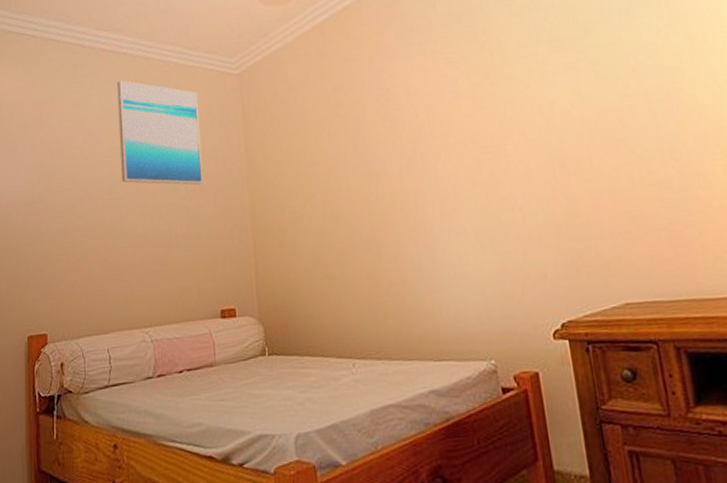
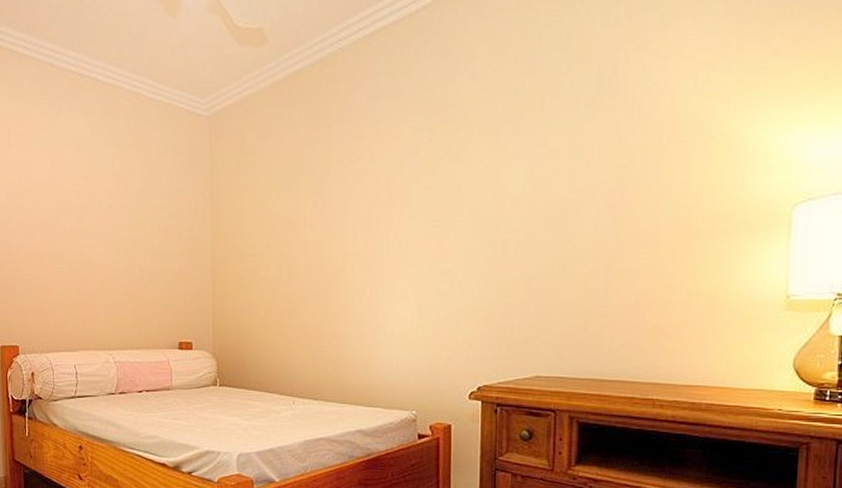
wall art: present [117,80,204,185] -> none [86,107,169,224]

